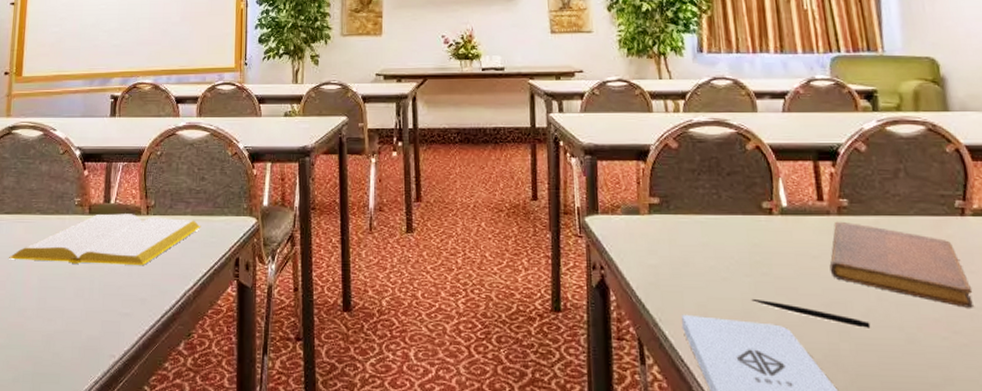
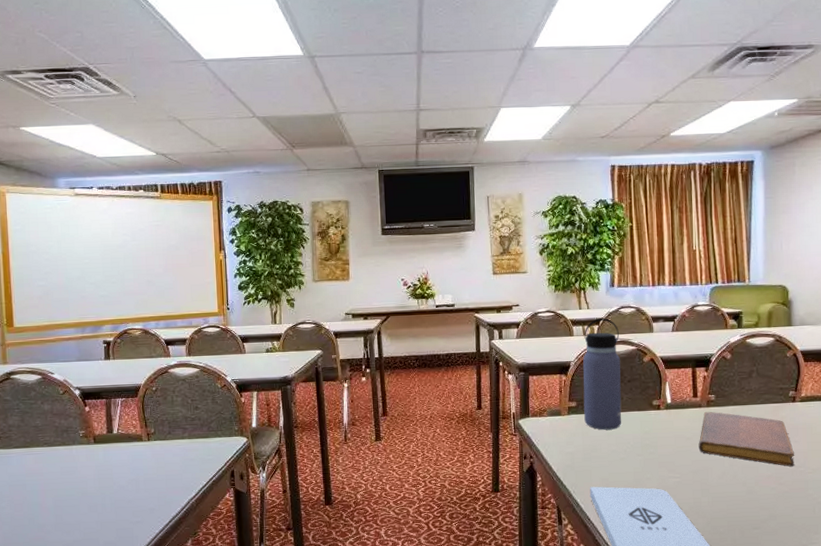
notepad: present [9,213,201,265] -> none [23,441,199,486]
water bottle: none [666,91,721,238] -> present [583,318,622,430]
pen: present [751,298,871,328] -> none [641,471,724,486]

